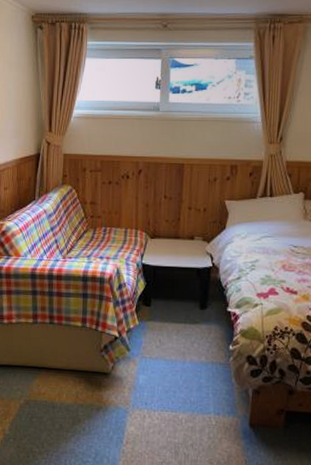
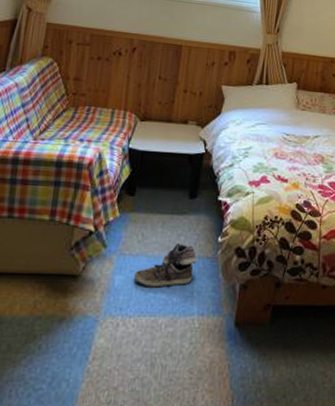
shoe: none [155,350,211,388] -> present [133,244,197,288]

